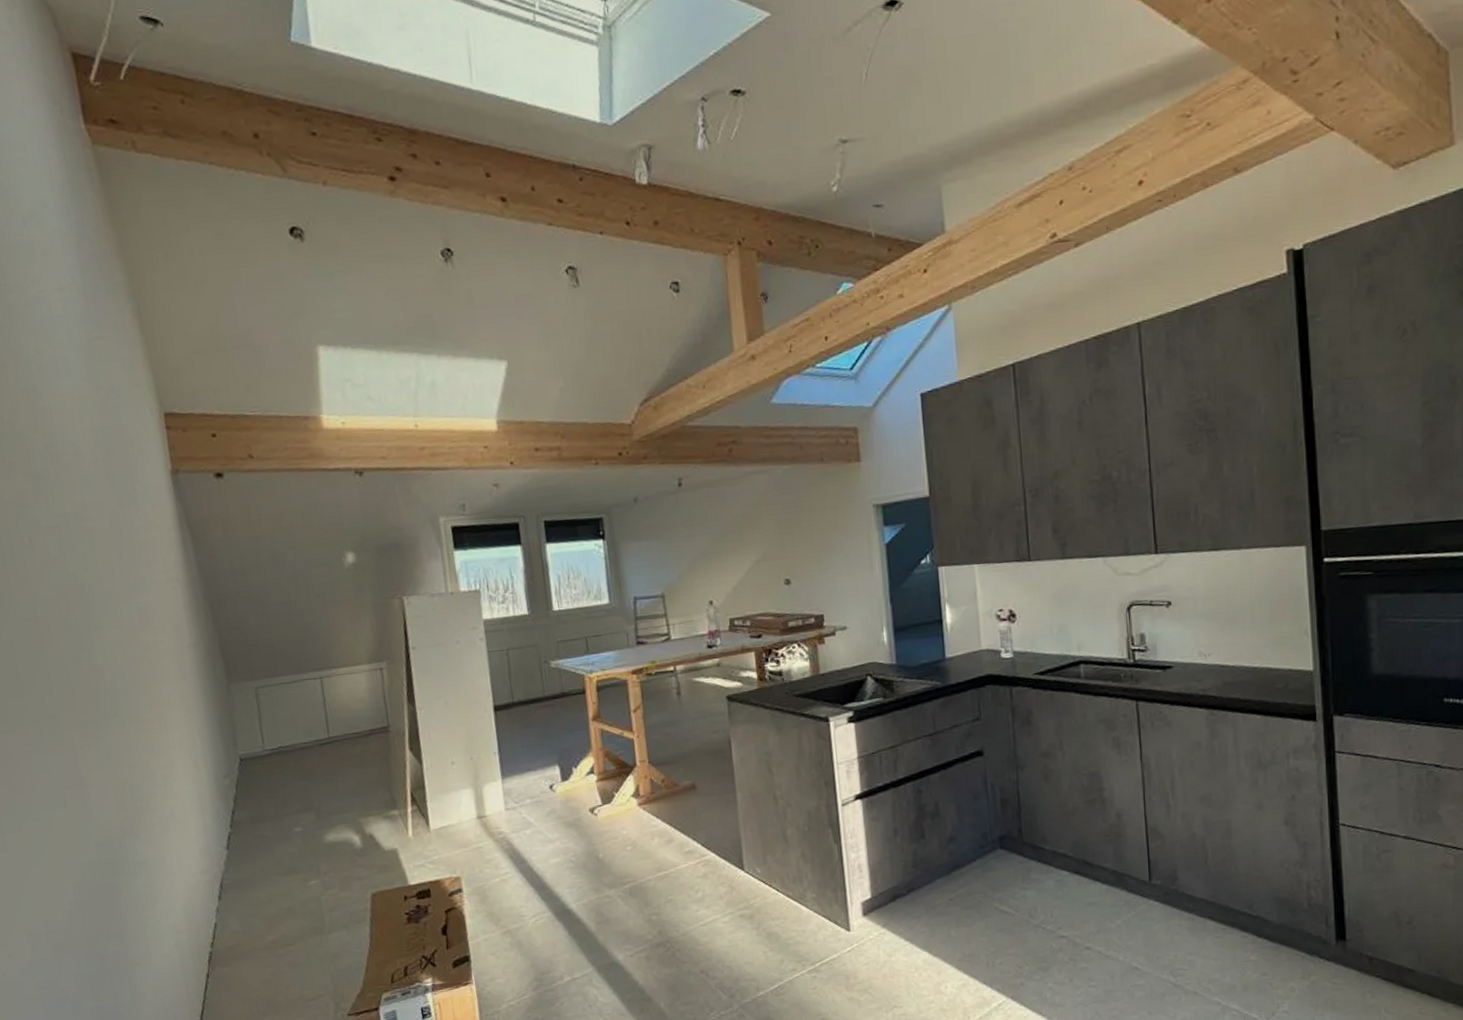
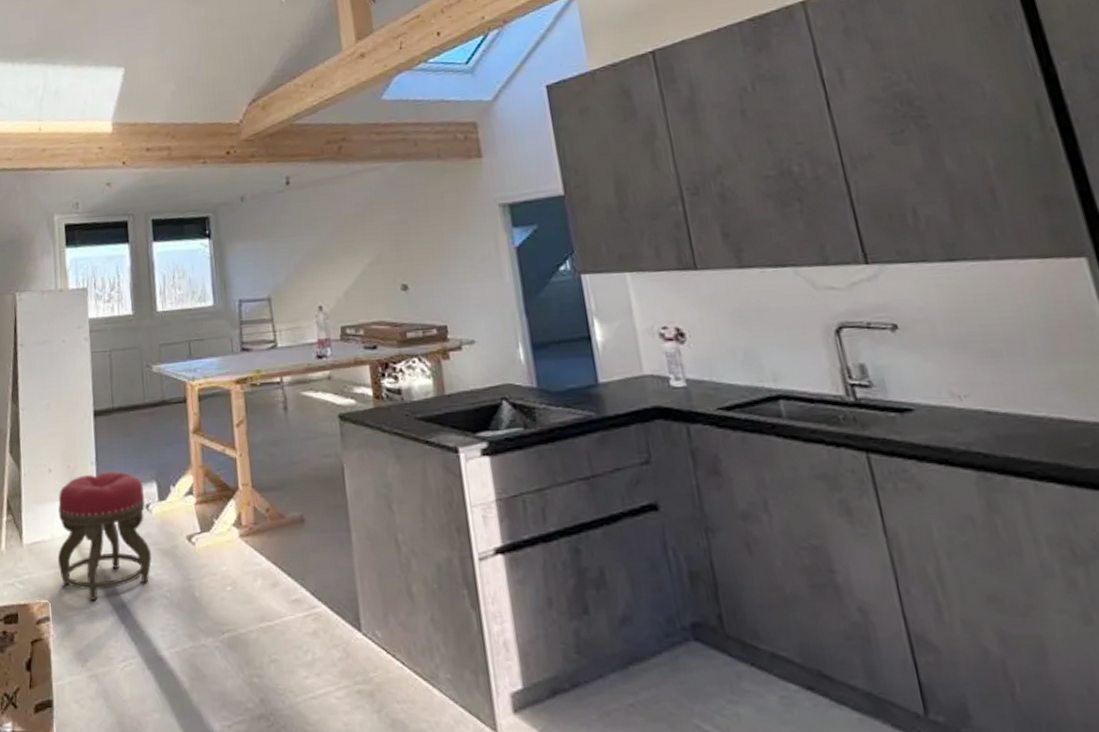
stool: none [463,759,557,871] -> present [57,471,152,600]

